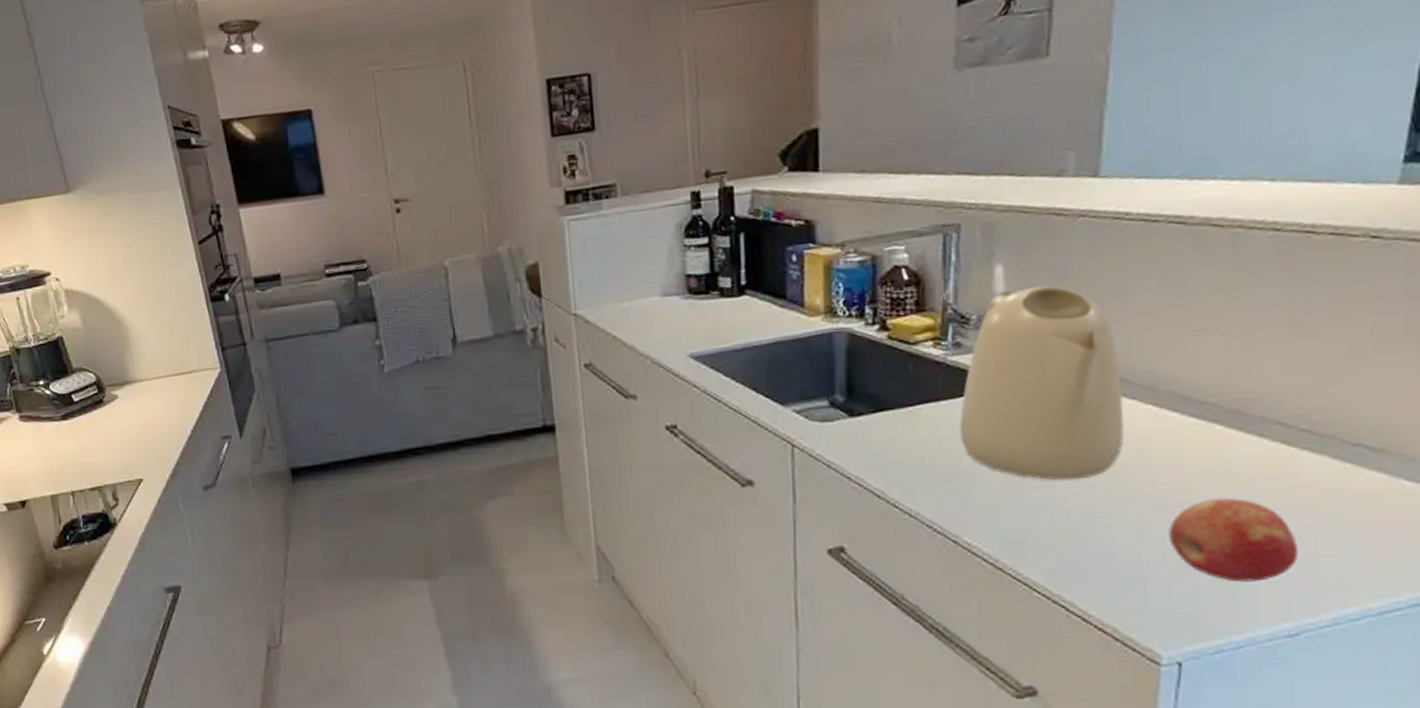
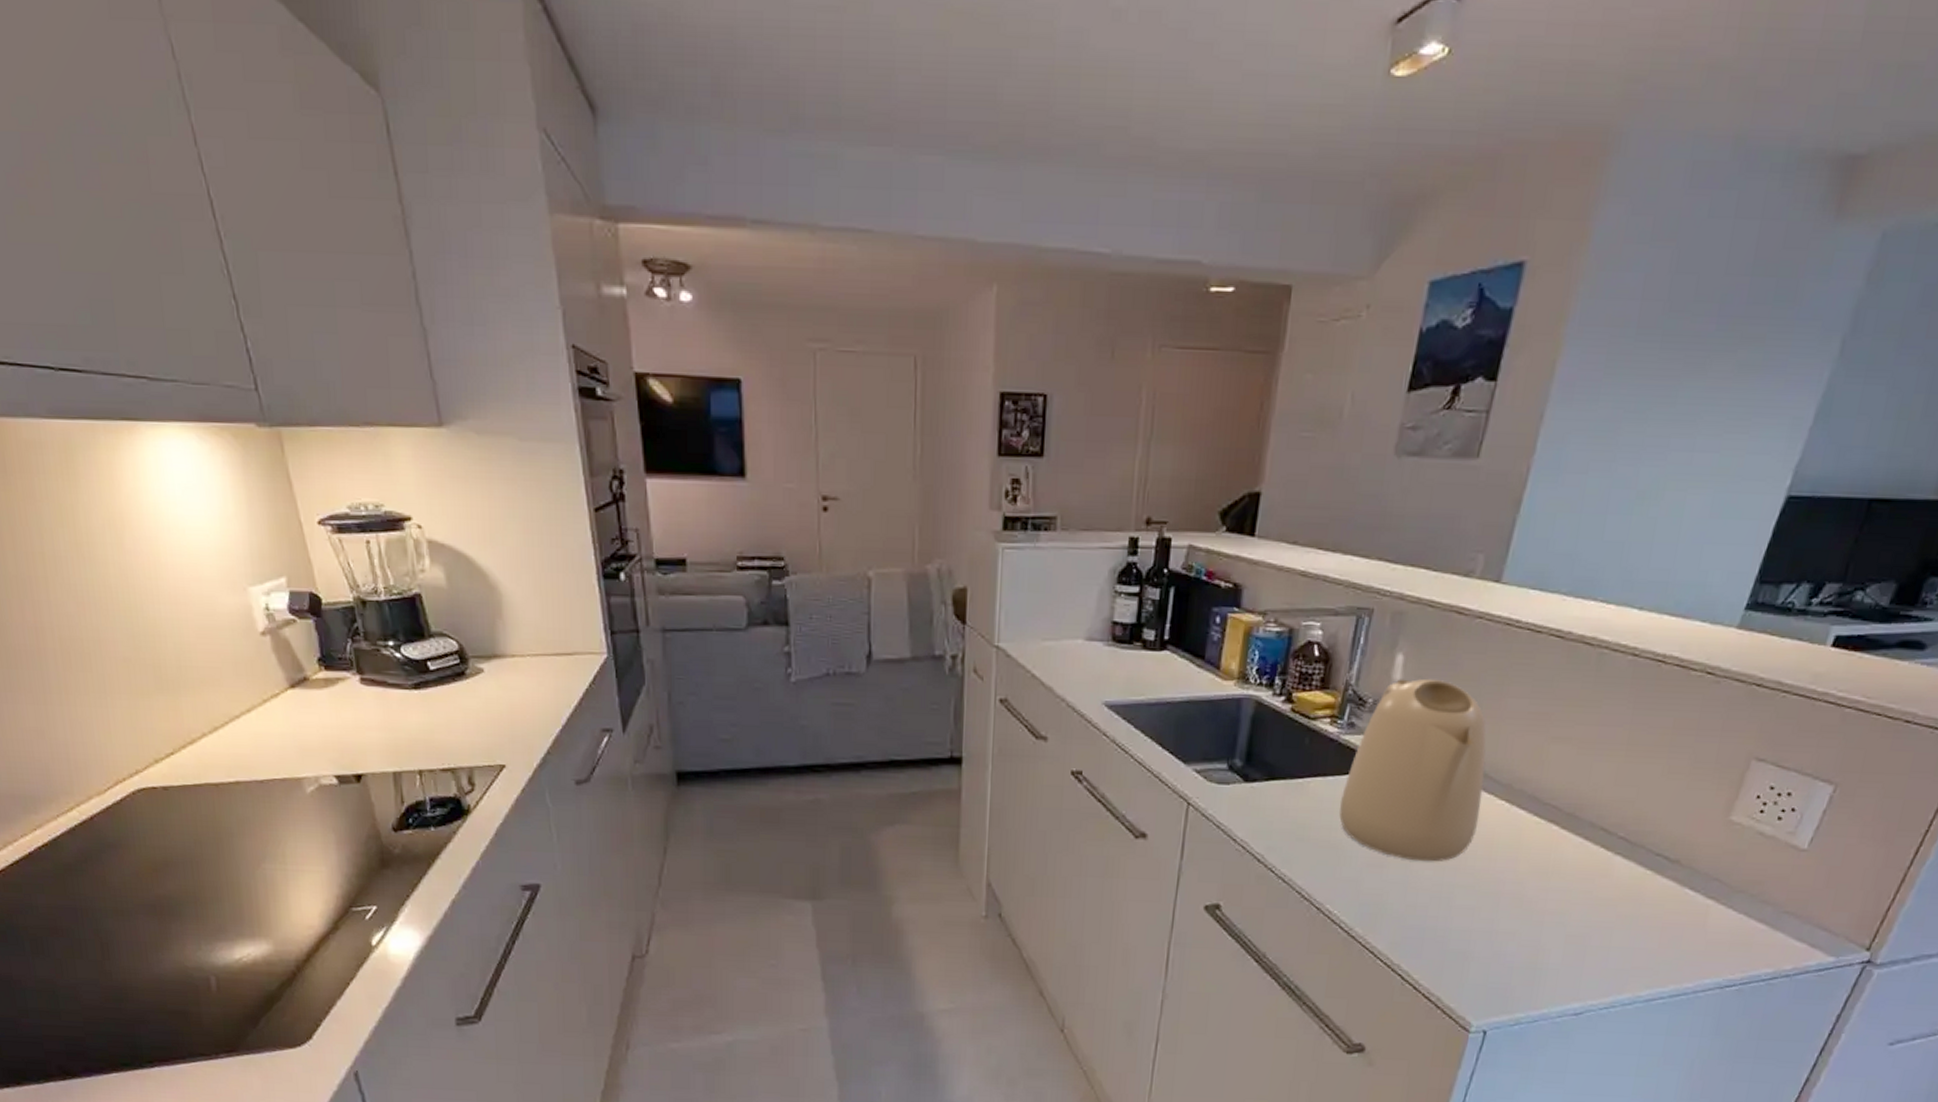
apple: present [1169,497,1298,582] -> none [1496,890,1597,966]

